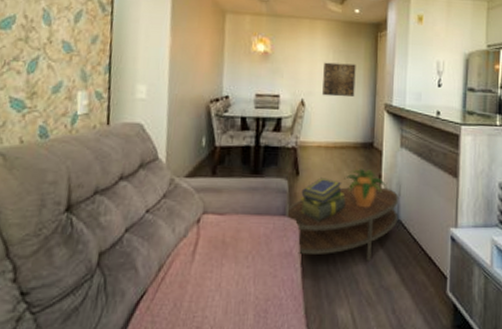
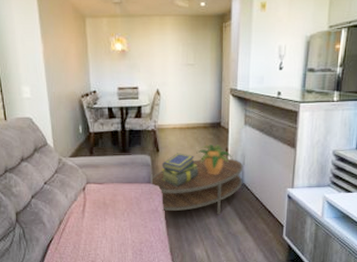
wall art: present [322,62,356,97] -> none [175,55,203,85]

